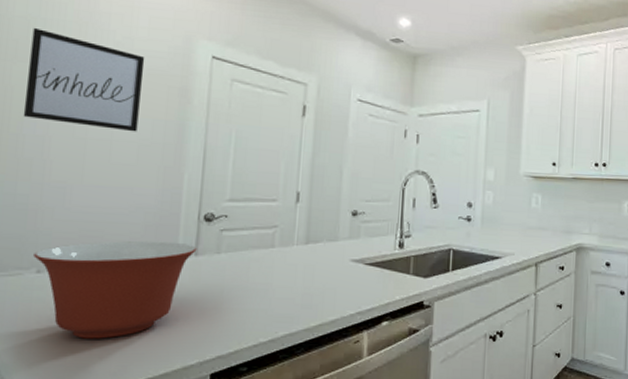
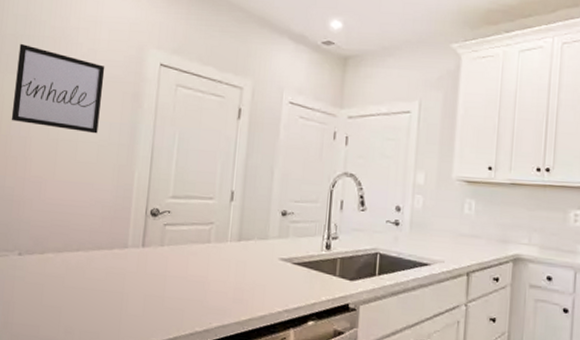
mixing bowl: present [33,241,197,339] -> none [16,231,144,317]

